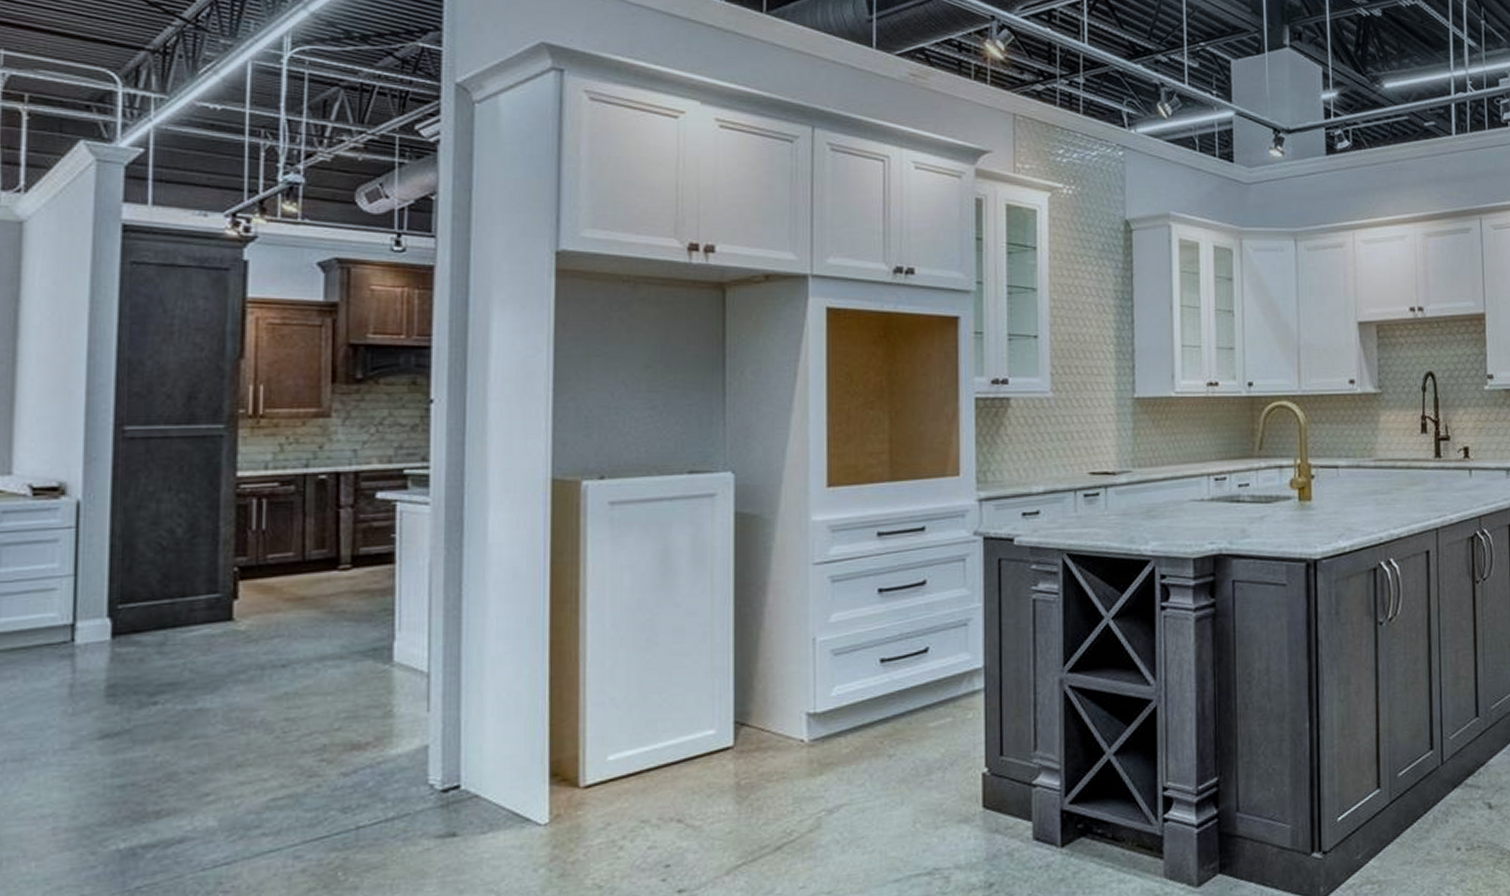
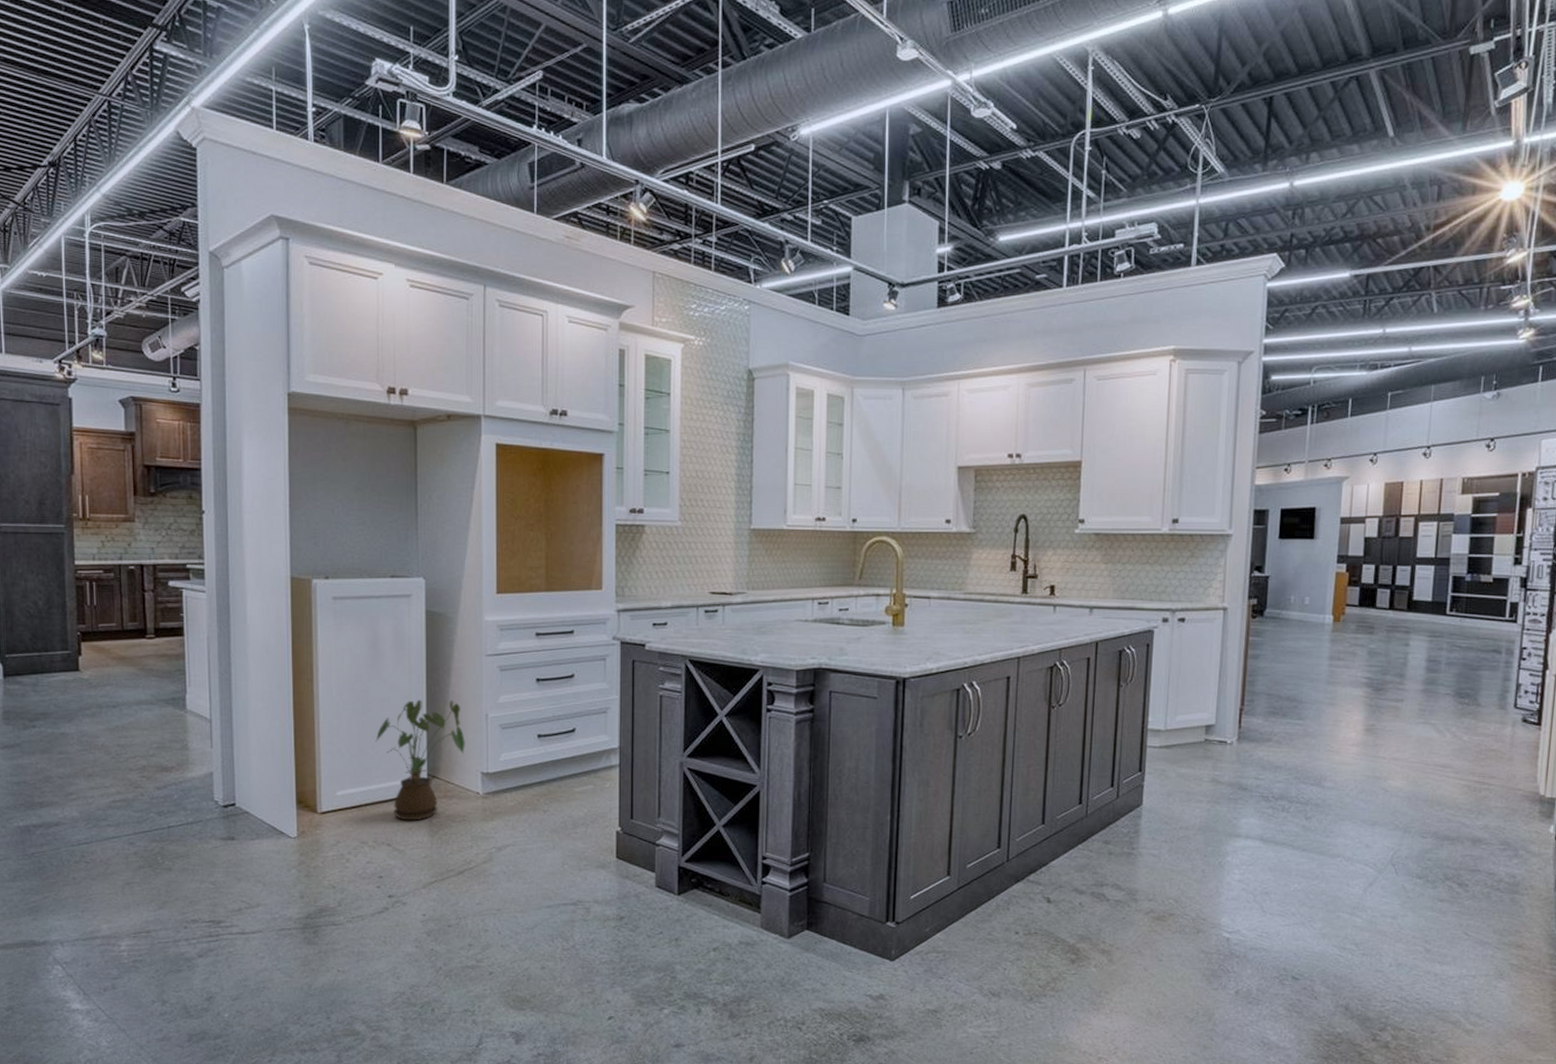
house plant: none [663,623,787,786] -> present [375,699,466,821]

